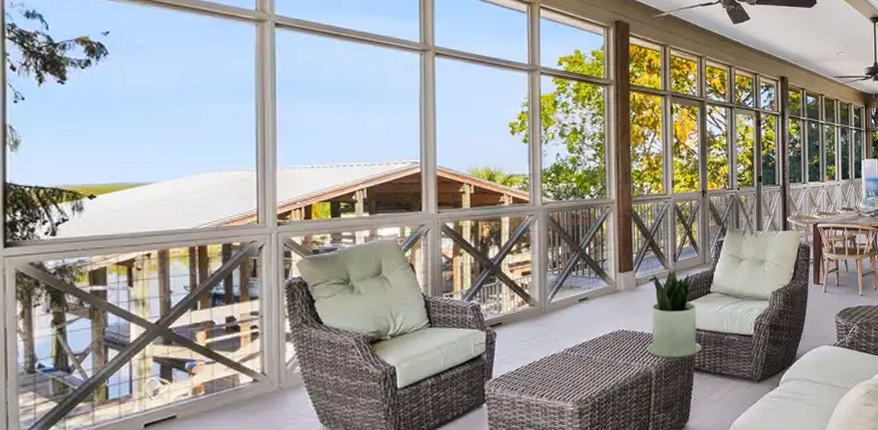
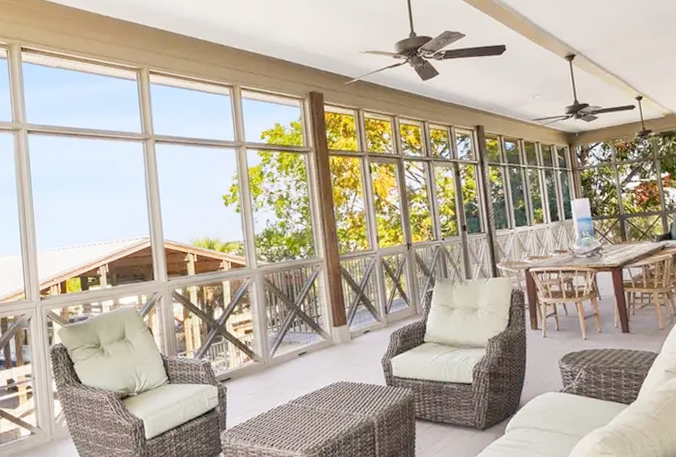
planter: present [646,270,701,359] -> none [366,322,421,409]

